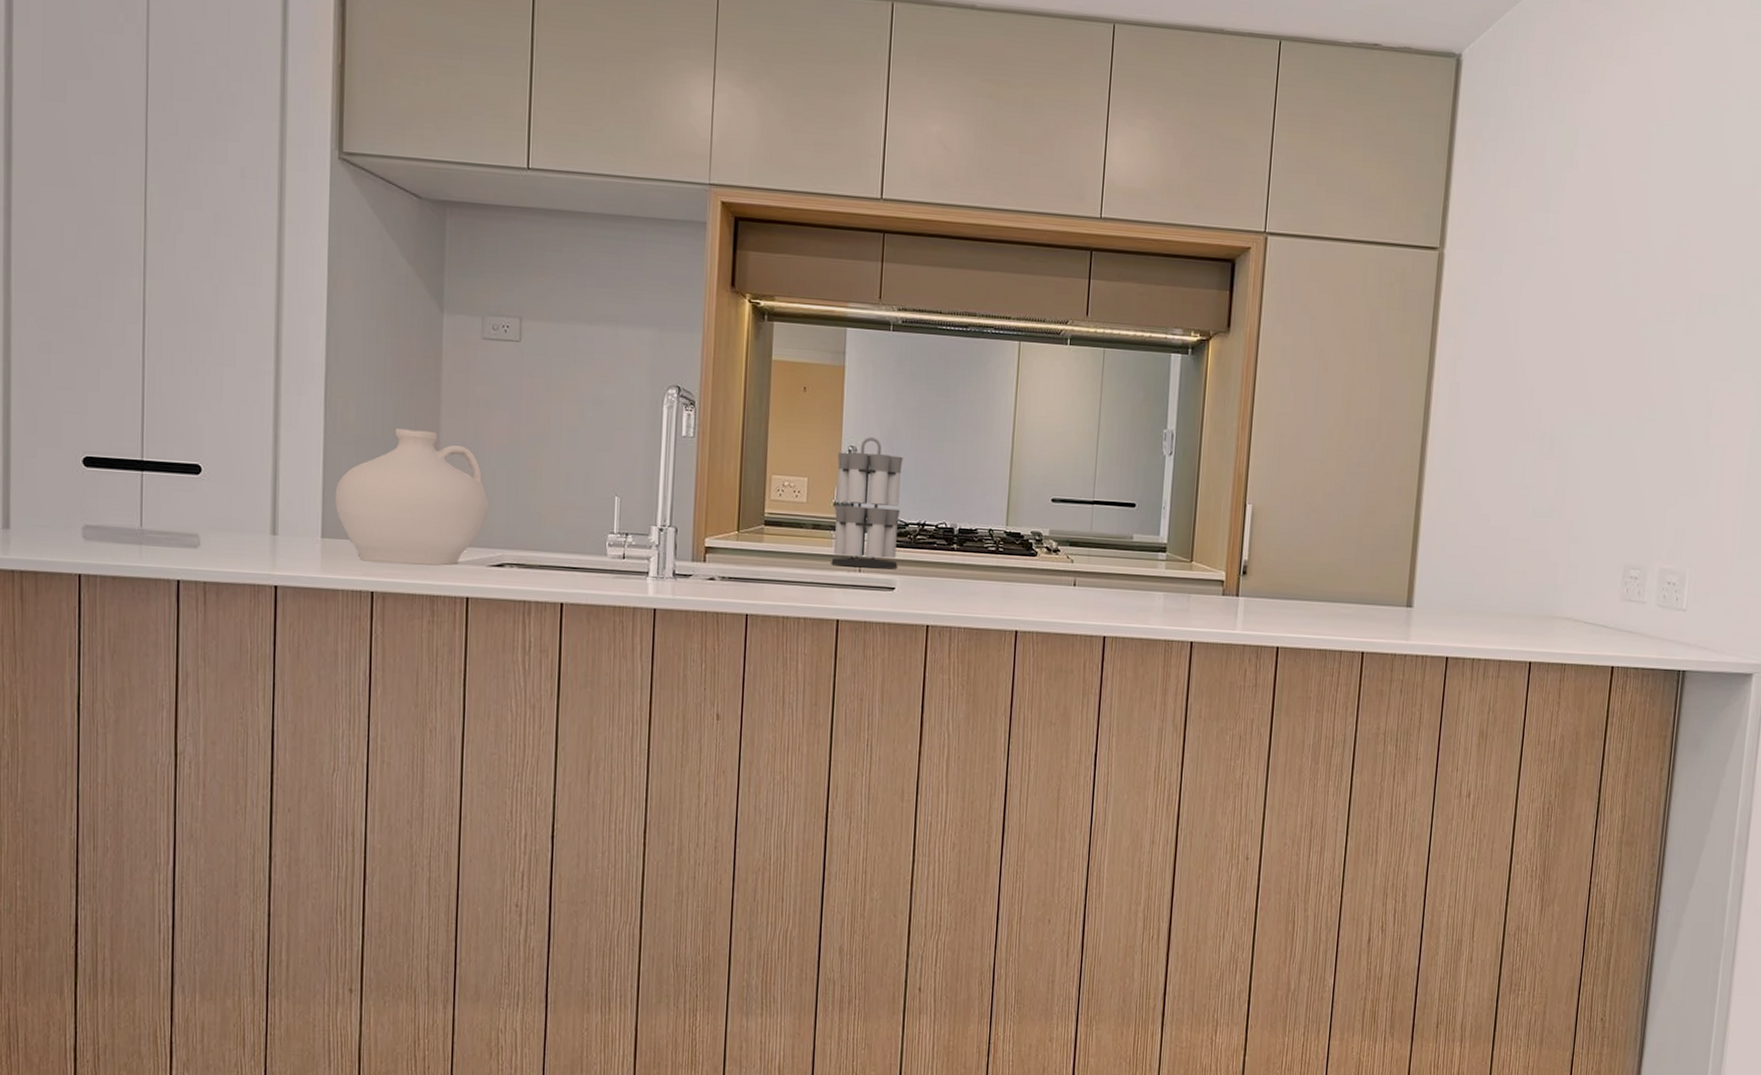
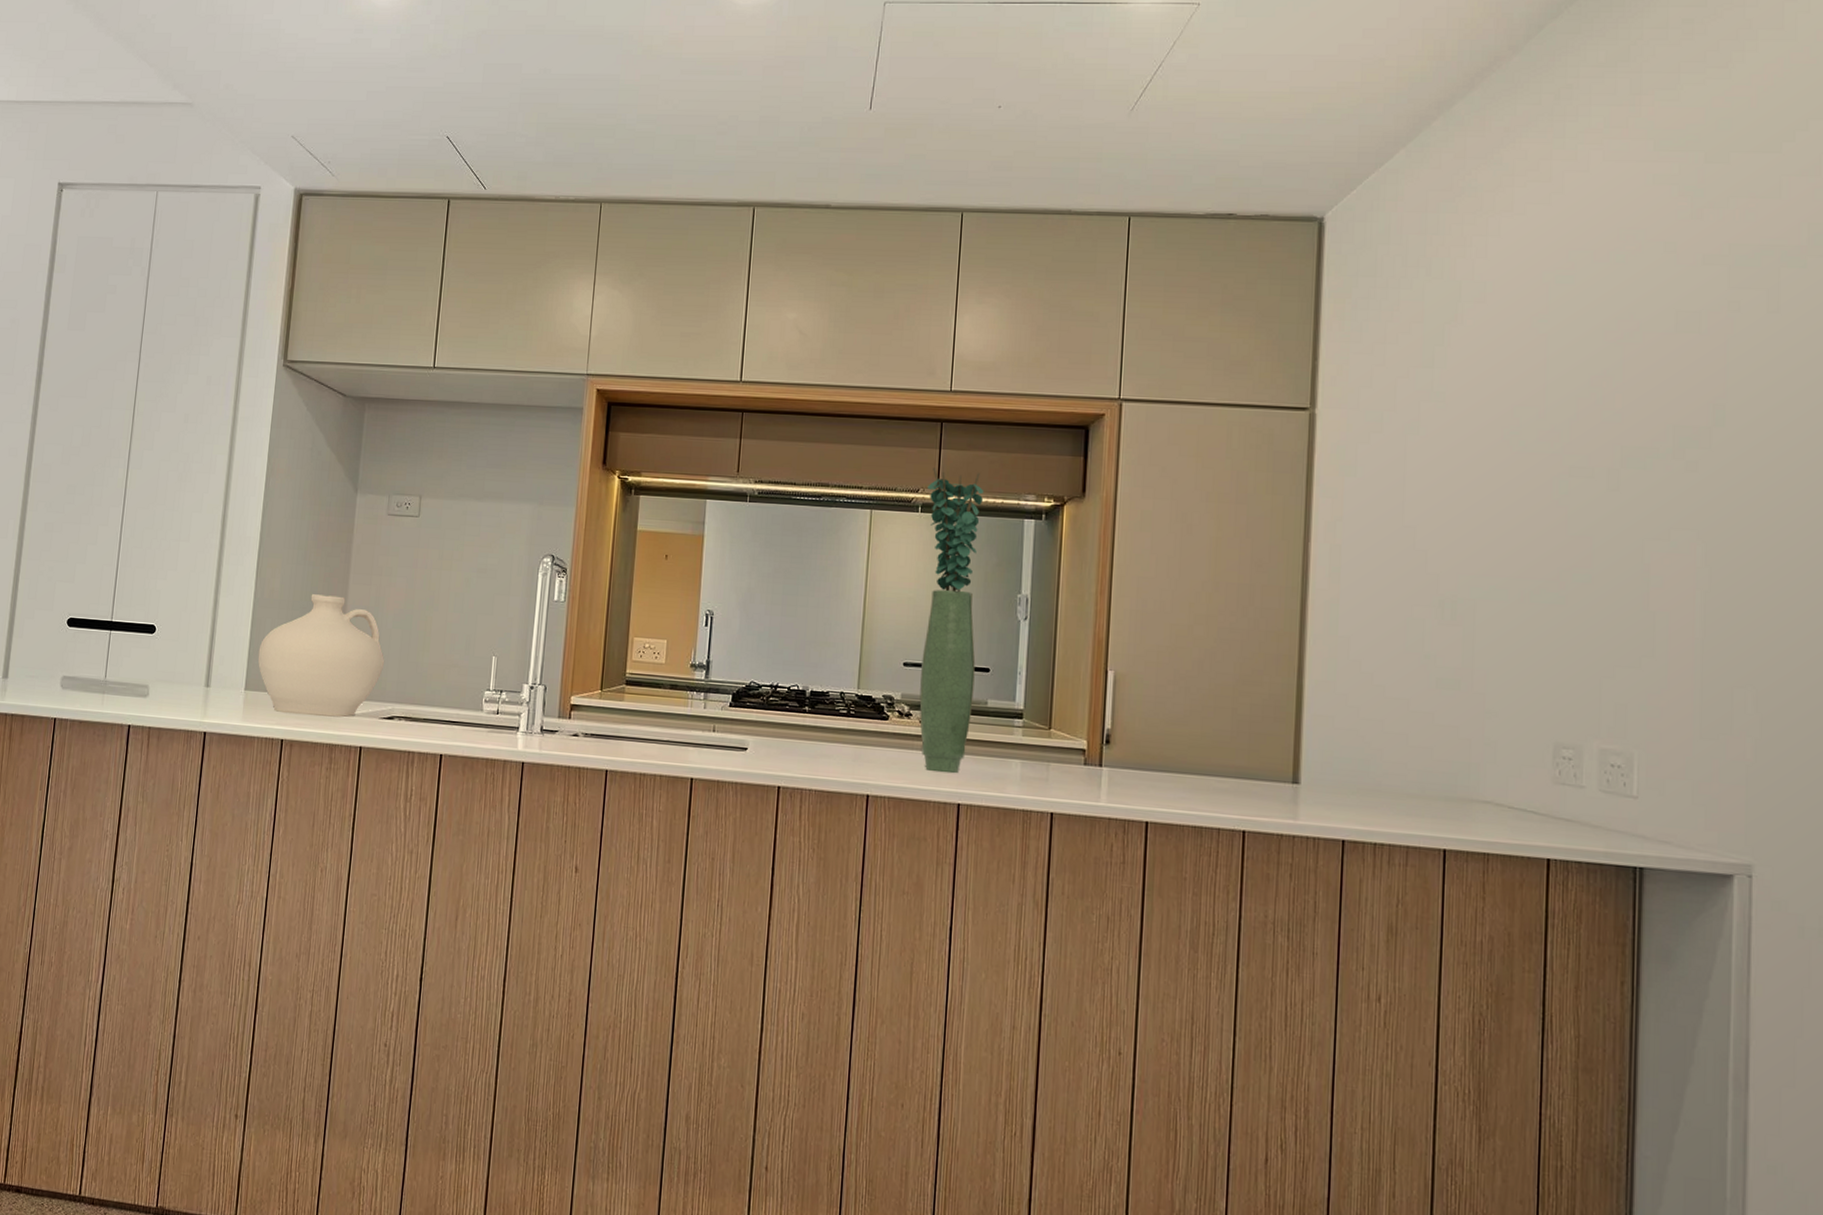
spice rack: present [831,437,903,569] -> none [687,602,757,730]
vase: none [1067,299,1133,608] -> present [919,468,985,774]

